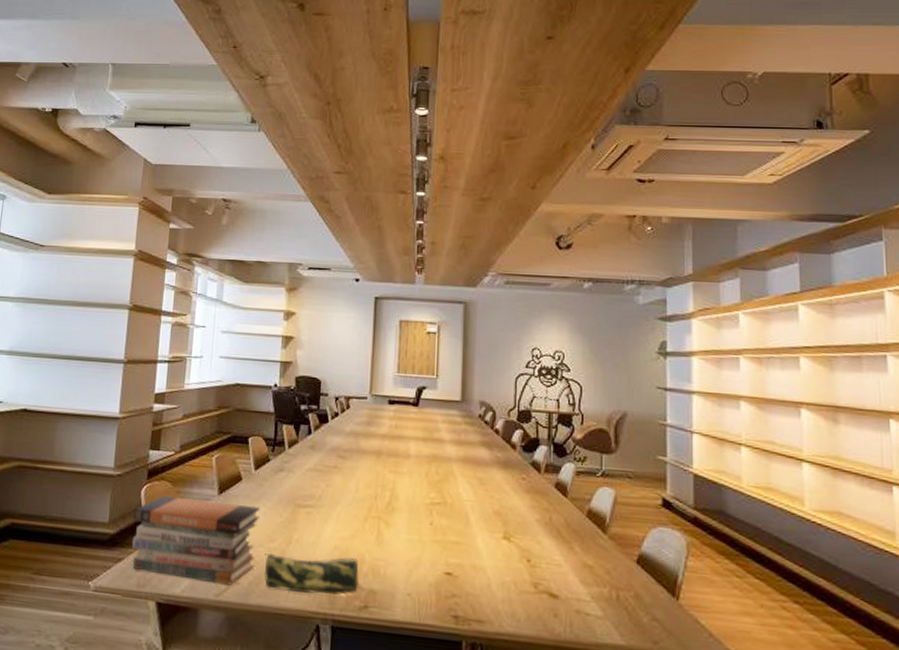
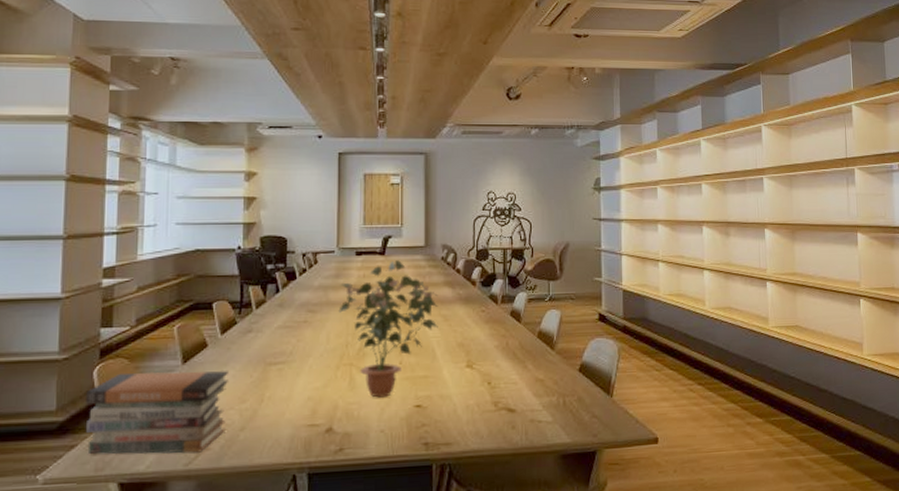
pencil case: present [264,554,359,595] -> none [236,406,333,449]
potted plant: none [368,413,474,559] -> present [338,260,438,398]

